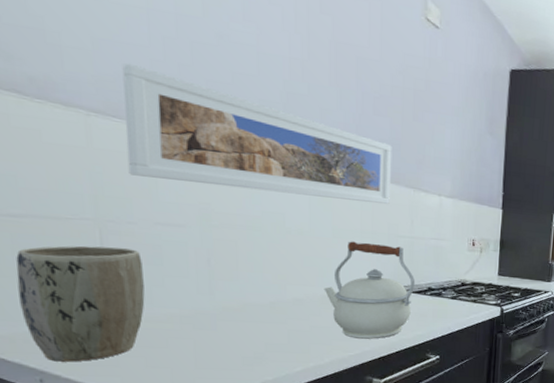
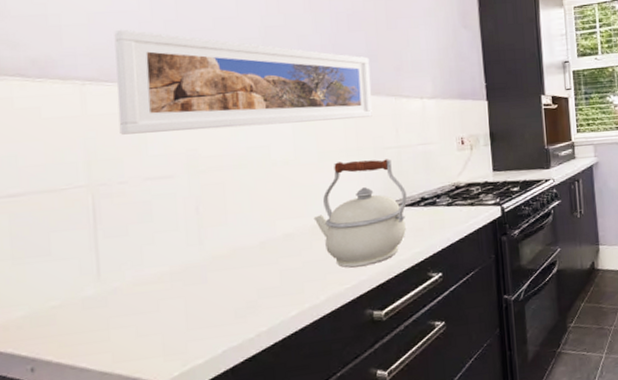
plant pot: present [16,245,145,362] -> none [12,209,136,346]

